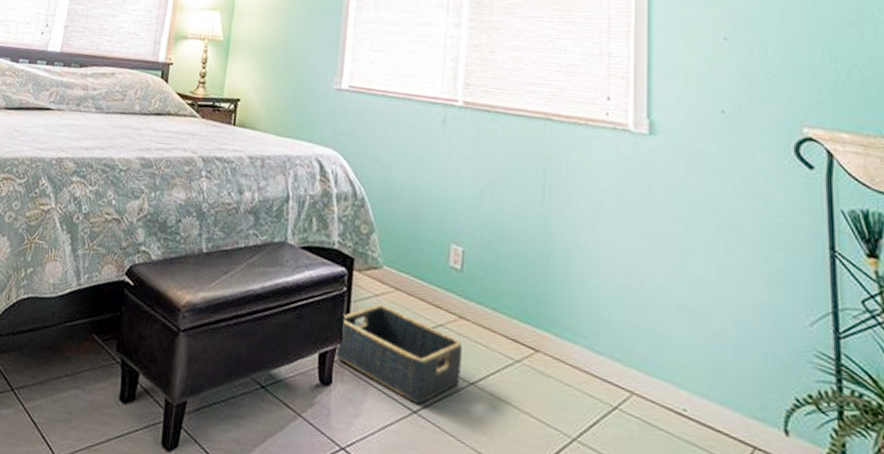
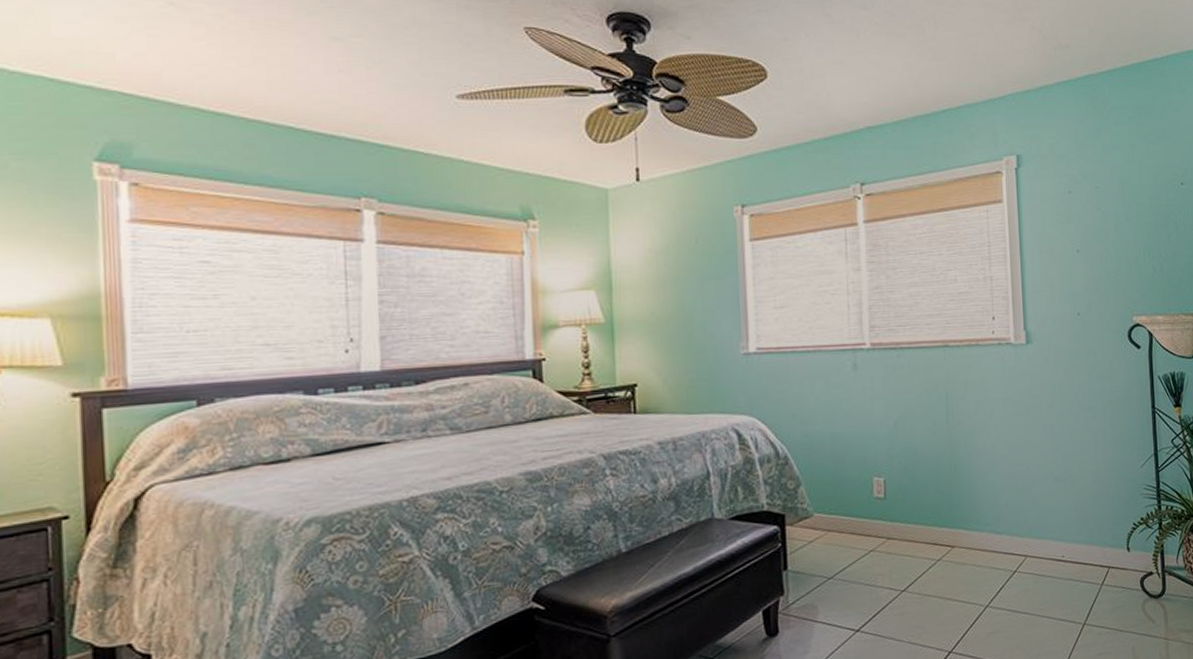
basket: present [335,304,462,404] -> none [777,549,893,623]

